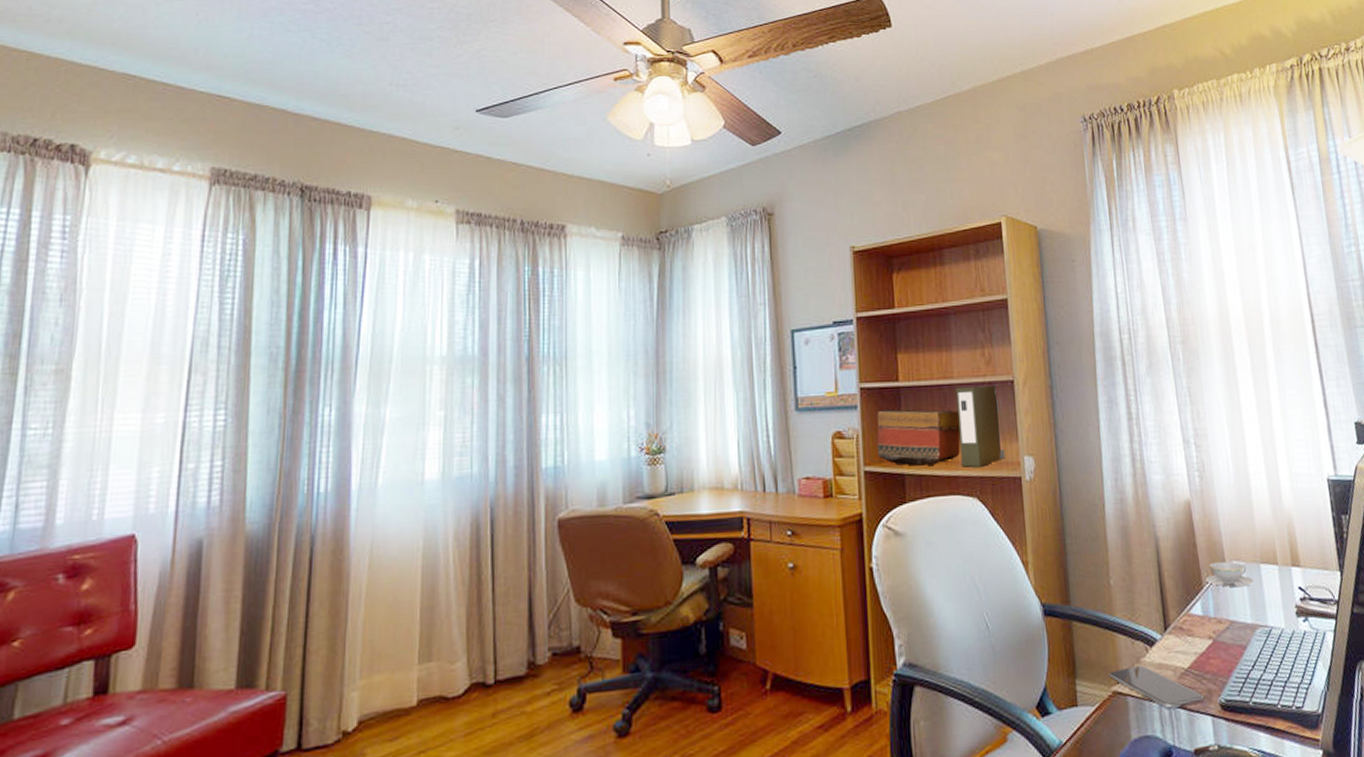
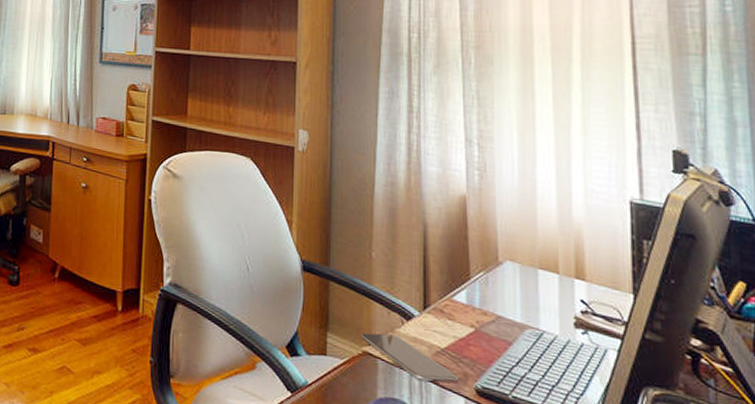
decorative box: present [877,409,961,466] -> none [165,72,242,124]
binder: present [956,385,1006,468] -> none [239,61,282,133]
teacup: present [1205,561,1254,587] -> none [474,257,528,287]

